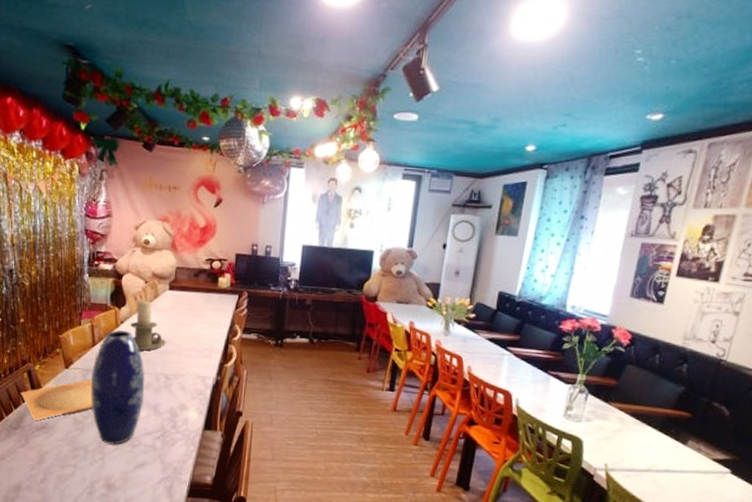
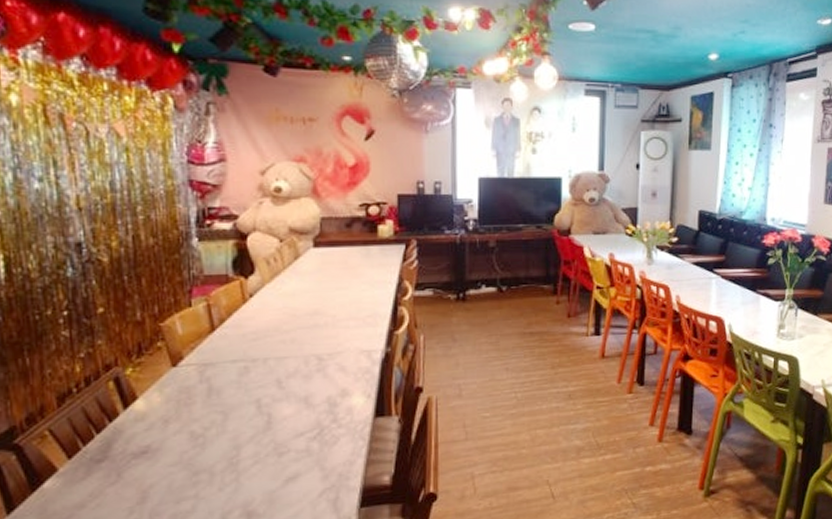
plate: present [20,378,92,420] -> none [104,375,216,445]
vase: present [90,330,145,445] -> none [211,306,290,459]
candle holder: present [130,301,166,351] -> none [263,264,315,329]

